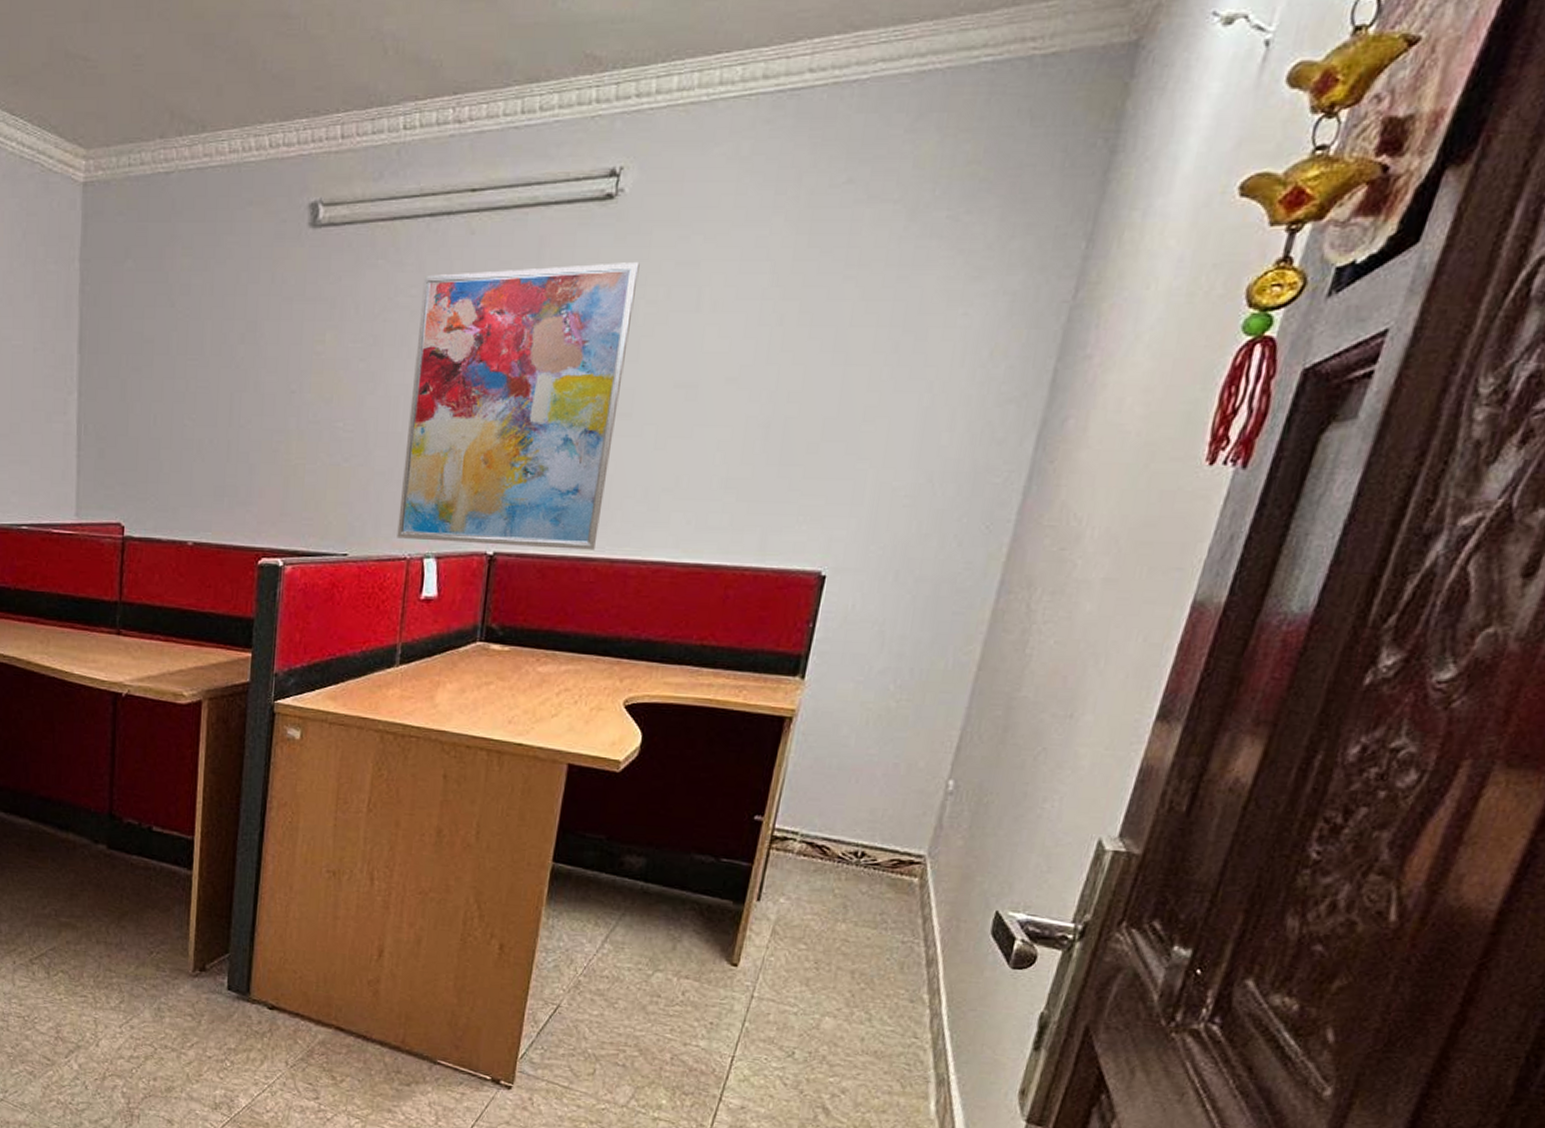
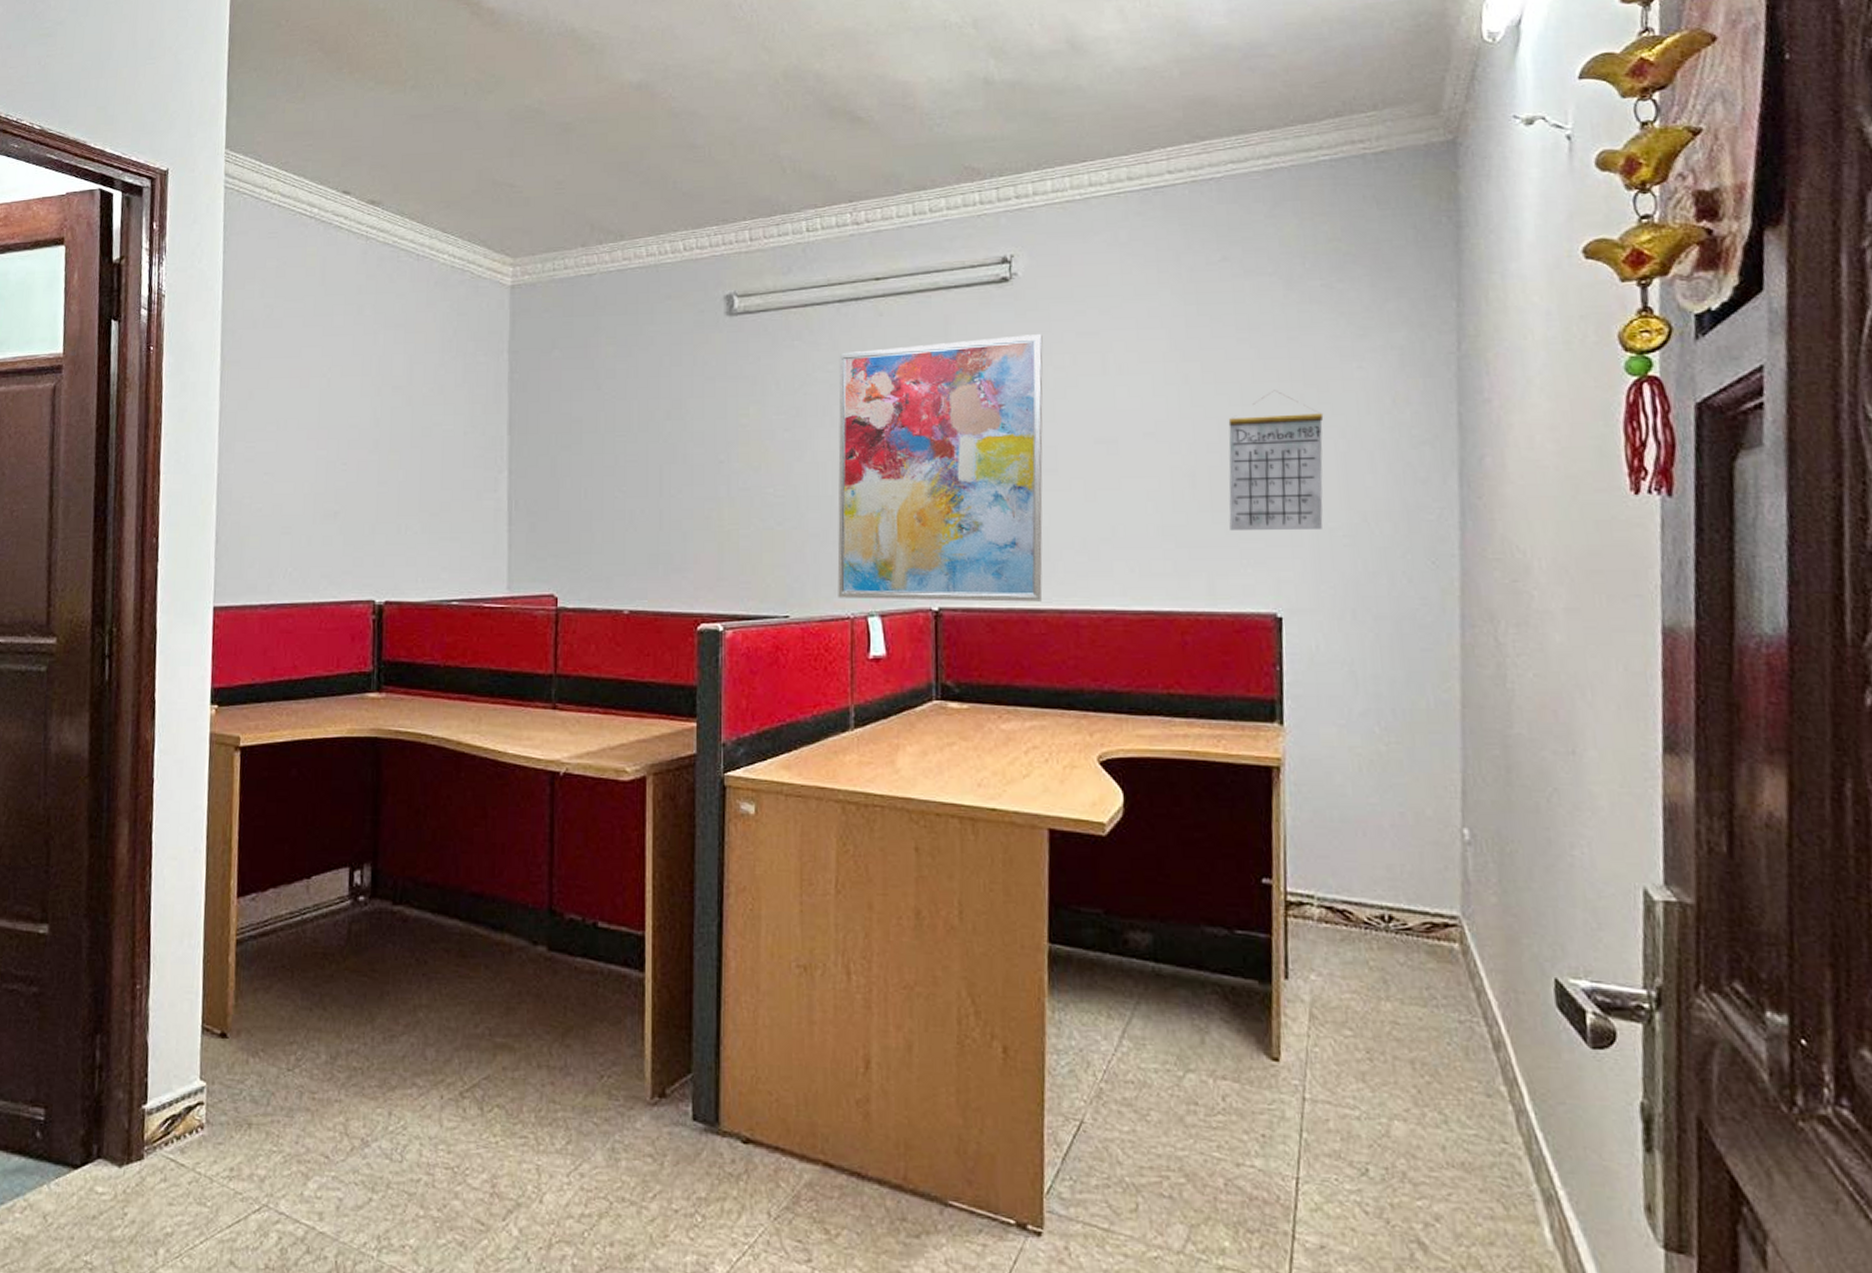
calendar: none [793,336,915,489] -> present [1228,390,1324,531]

